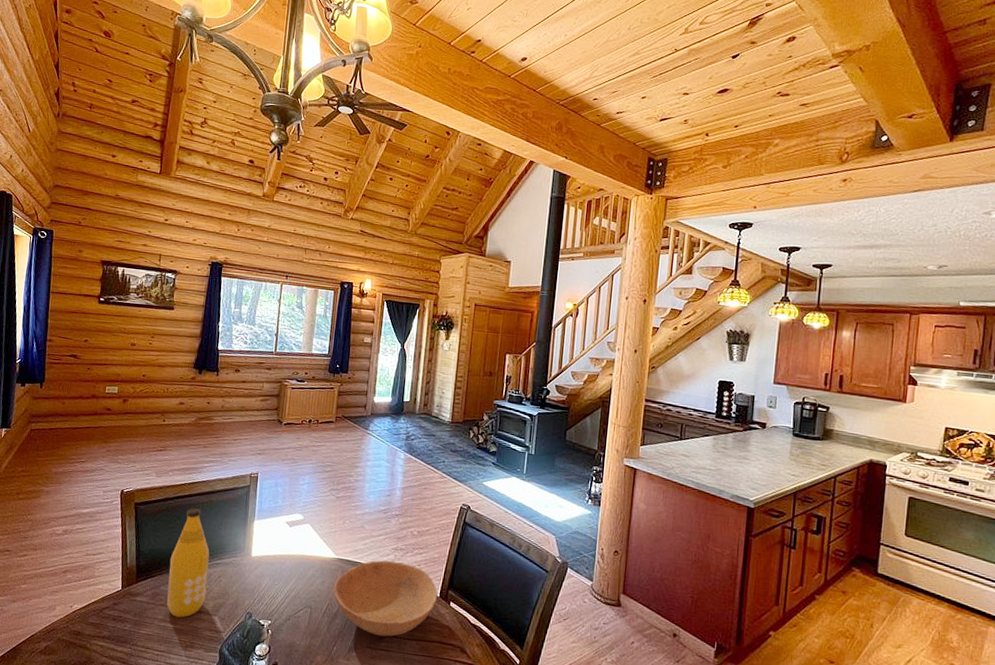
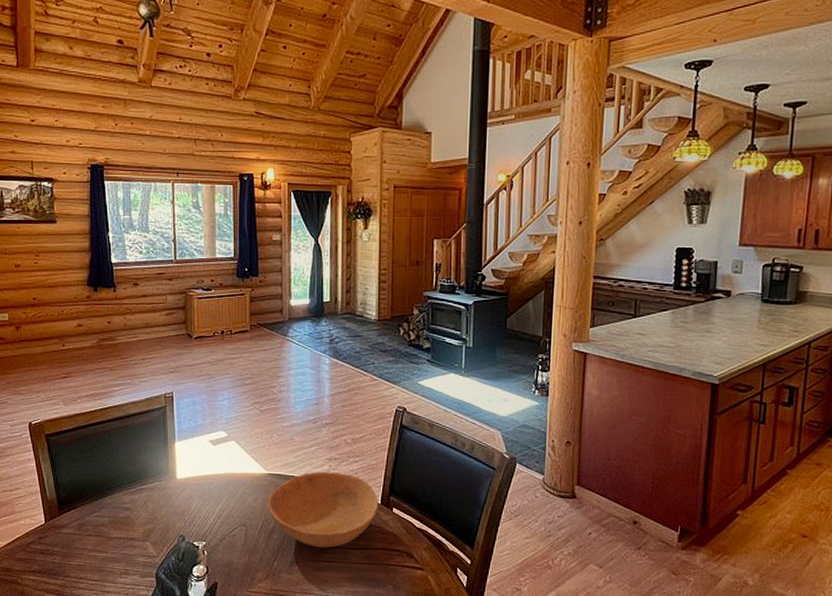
bottle: present [166,508,210,618] -> none [91,435,134,546]

